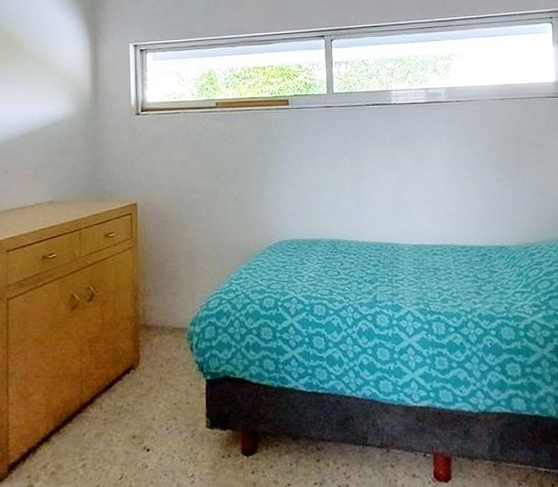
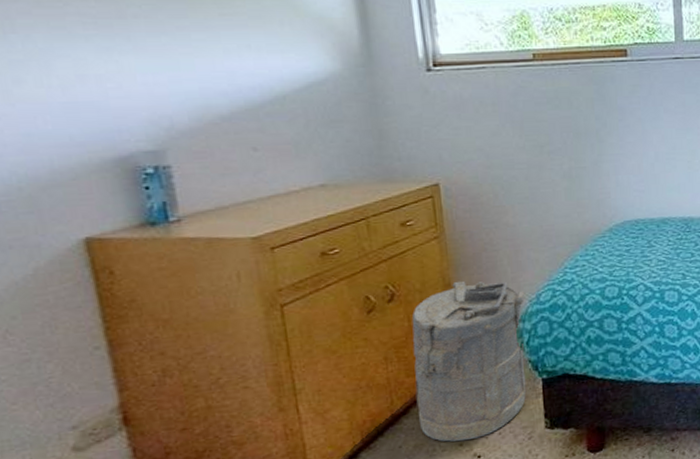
laundry hamper: none [101,286,197,434] -> present [411,280,526,442]

